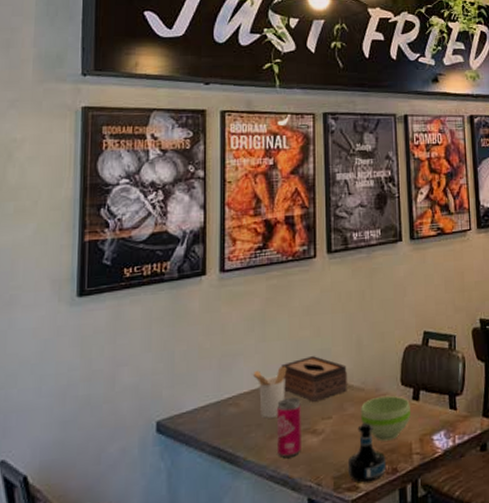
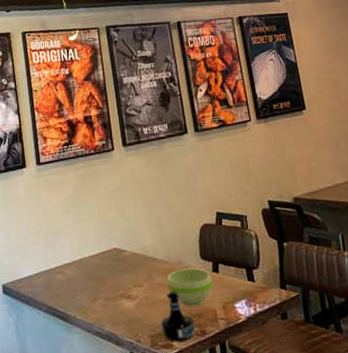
utensil holder: present [252,366,287,419] -> none [72,242,101,285]
beverage can: present [276,397,301,458] -> none [95,267,120,318]
tissue box: present [281,356,347,403] -> none [95,233,154,273]

